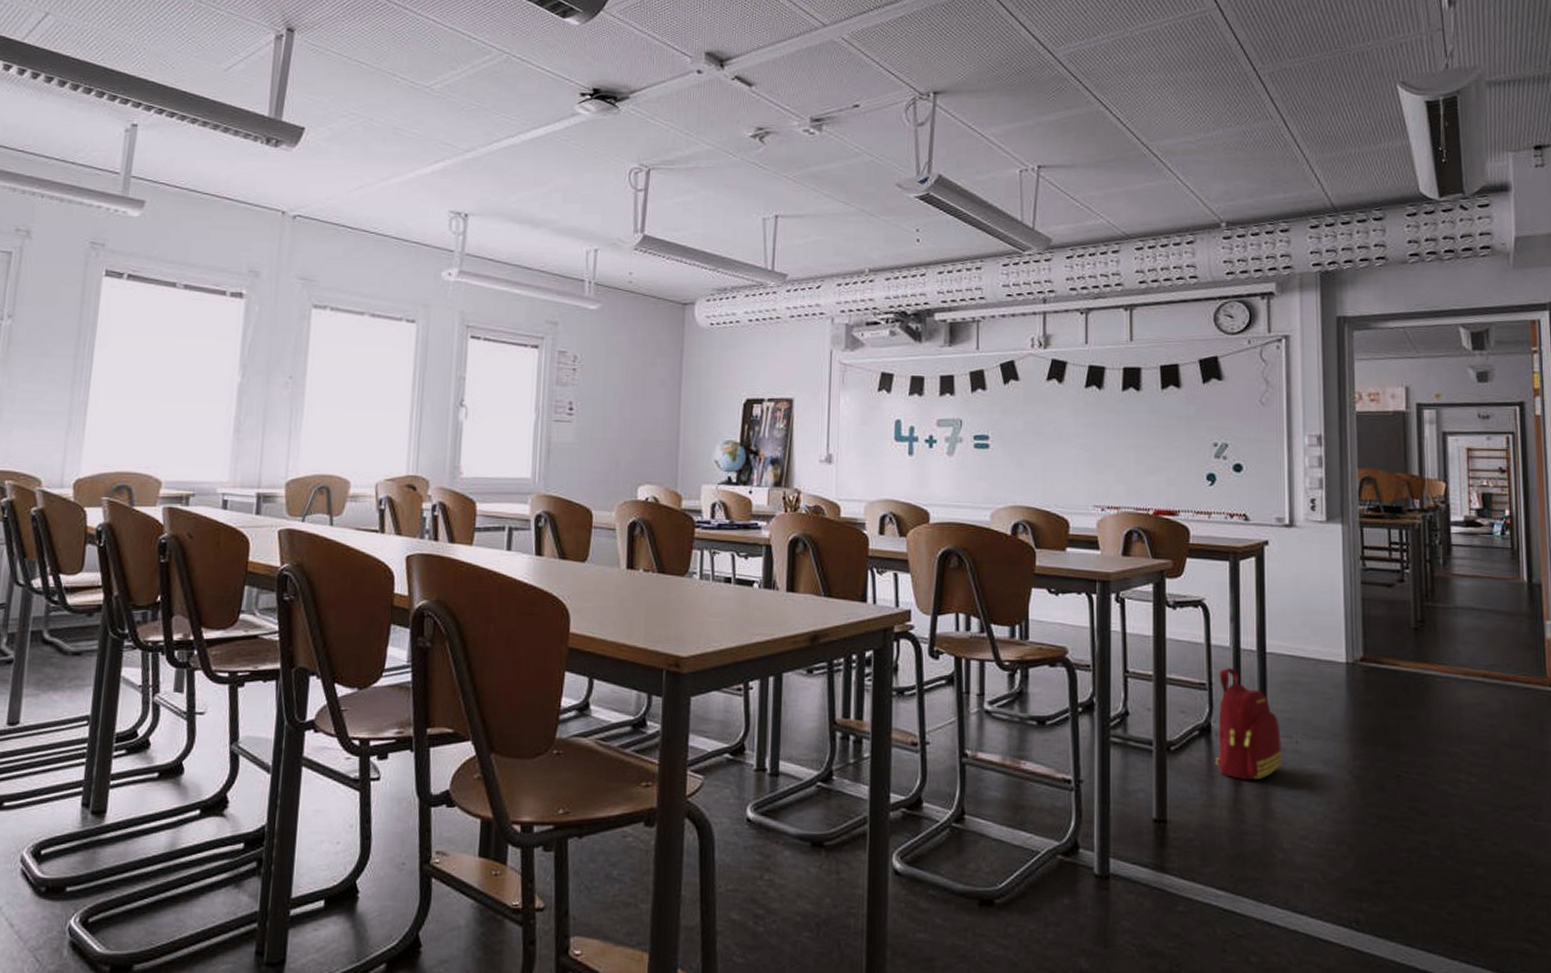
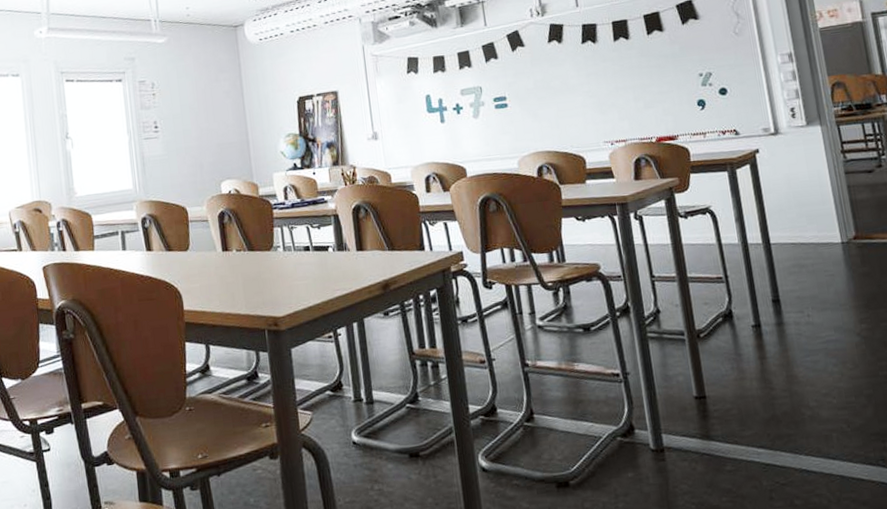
backpack: present [1216,668,1283,781] -> none [732,261,798,354]

